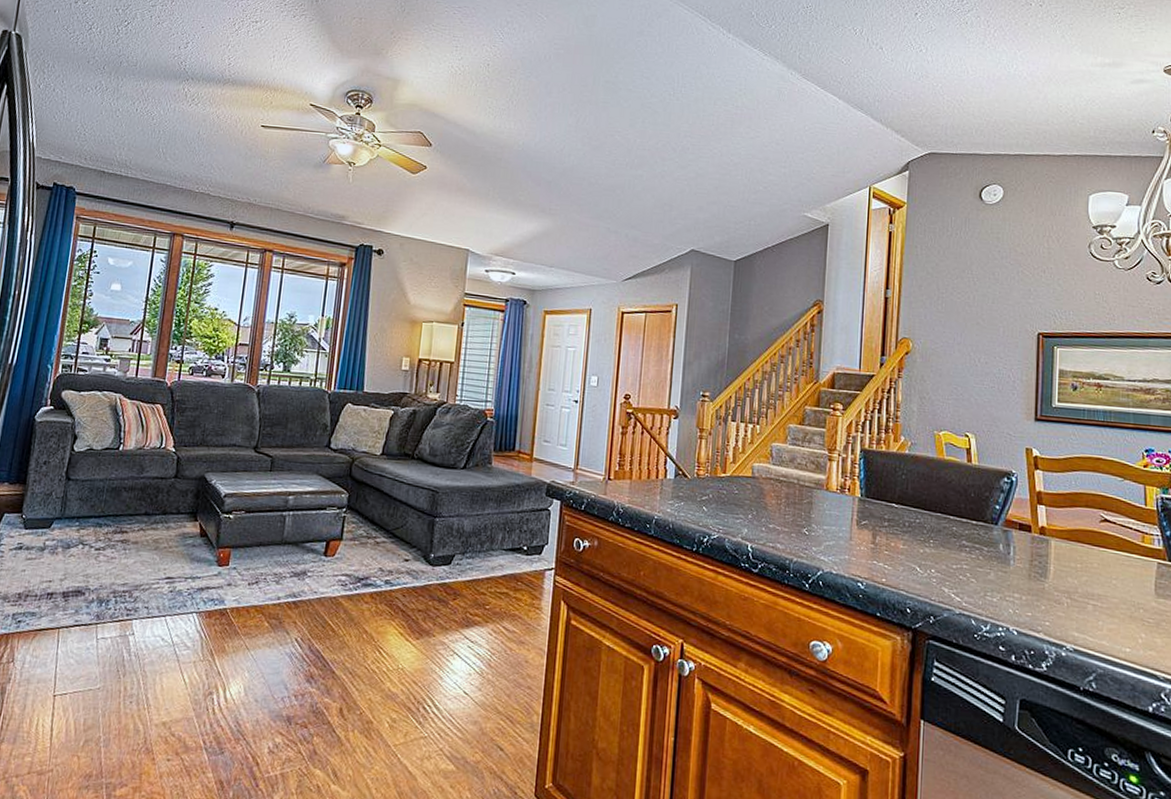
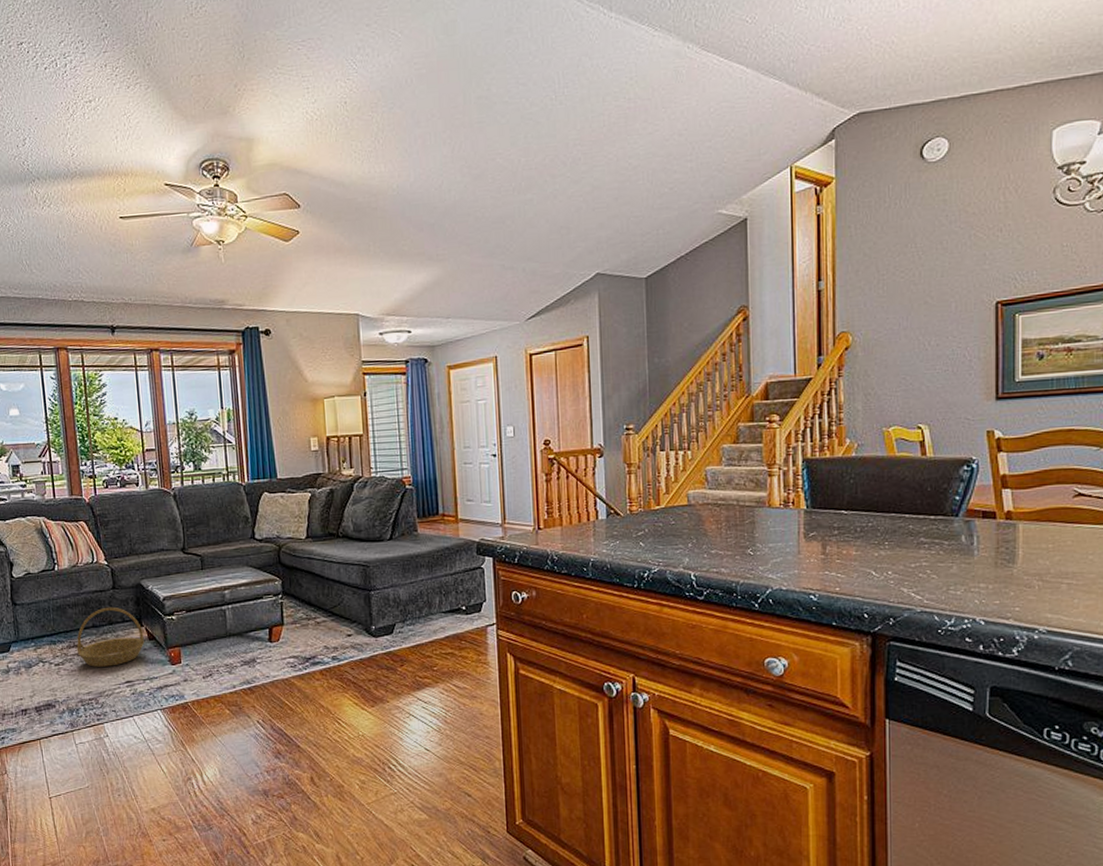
basket: none [122,495,197,559] -> present [76,606,145,667]

